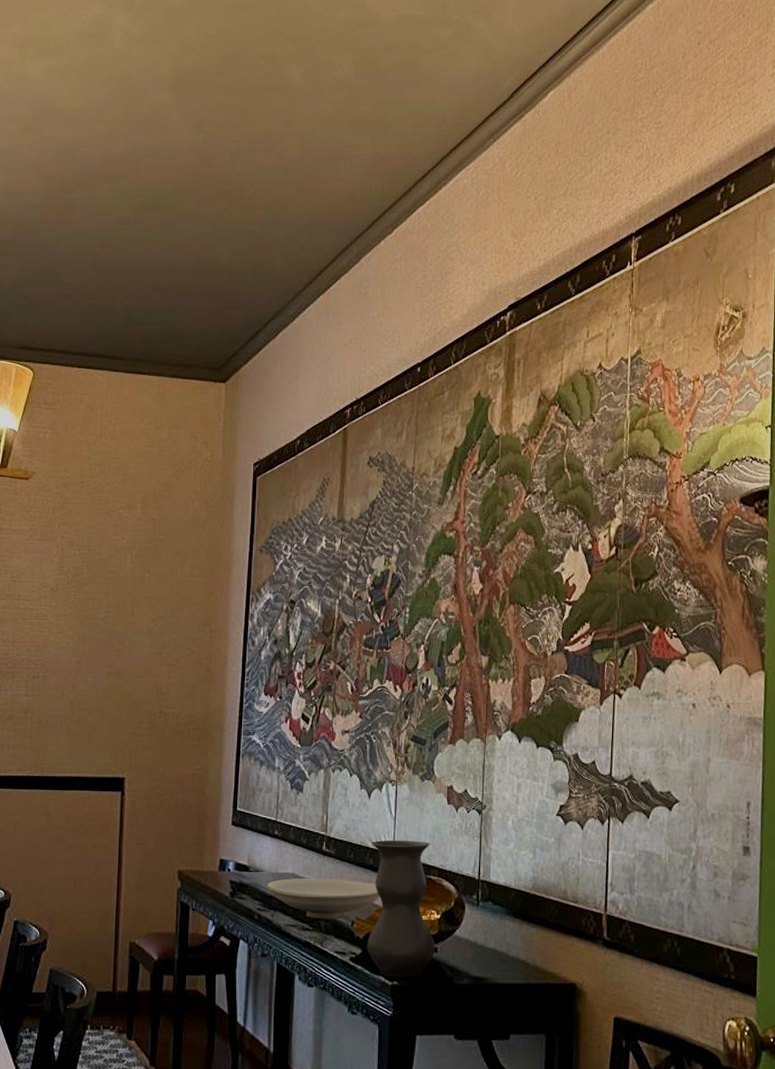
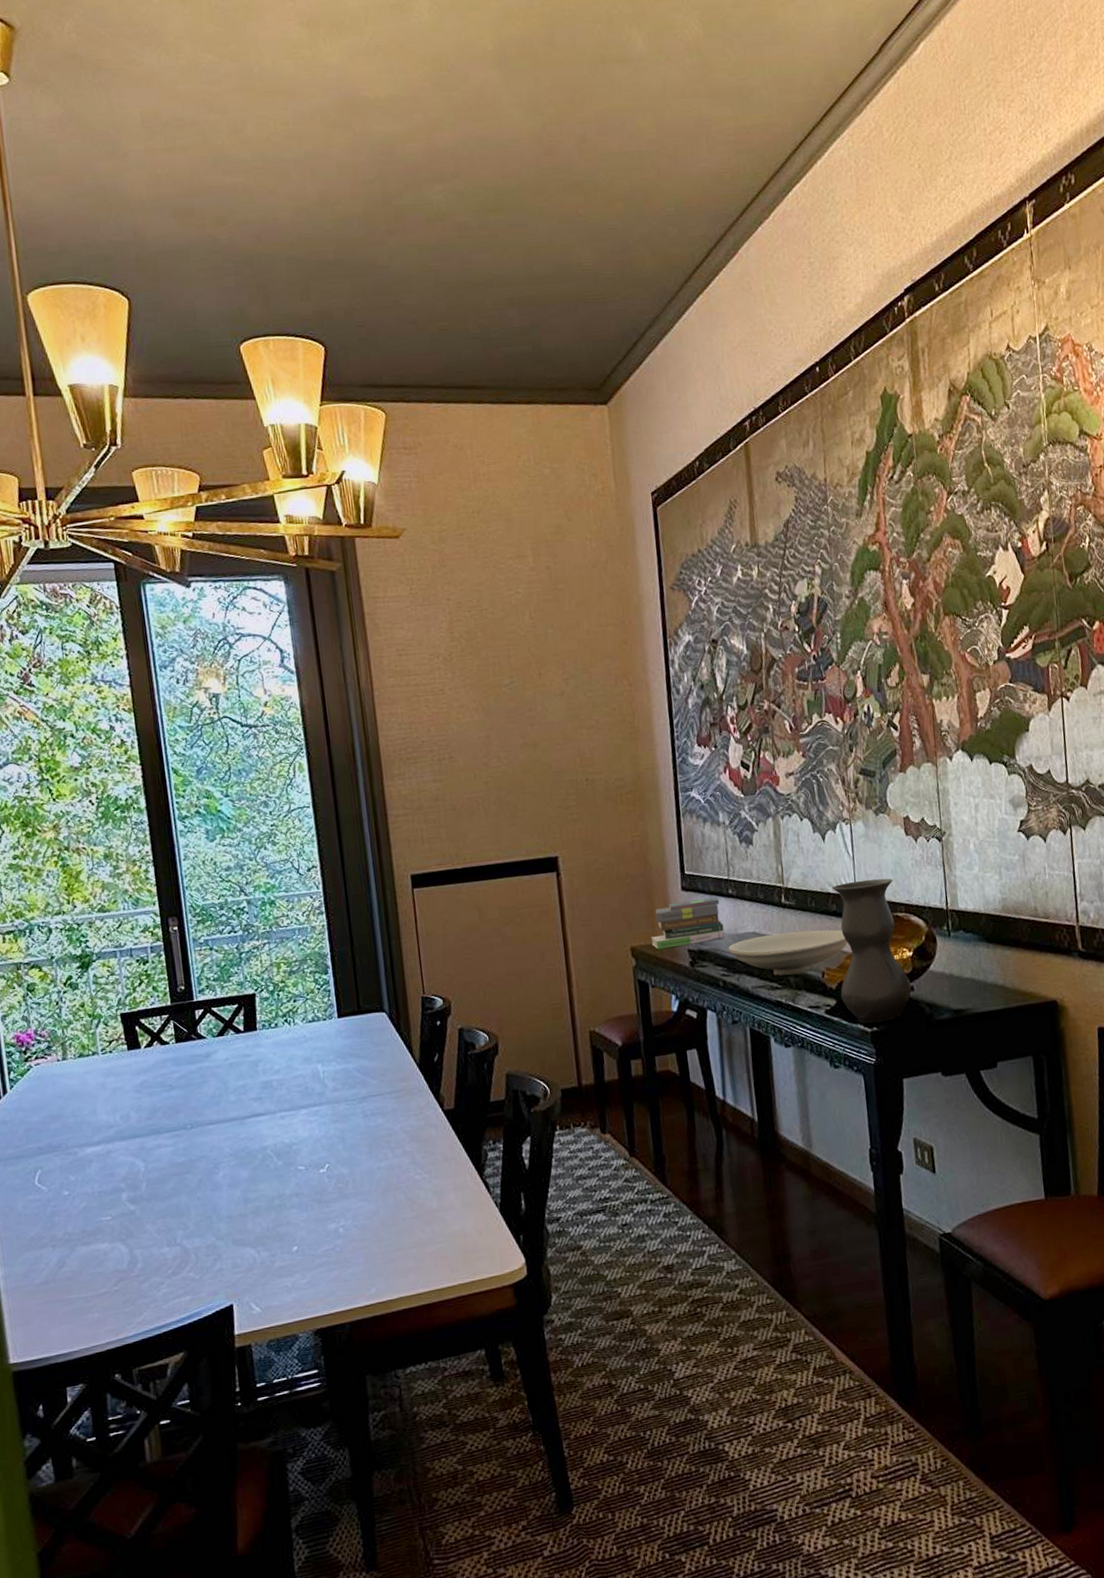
books: none [197,835,266,877] -> present [651,897,724,950]

